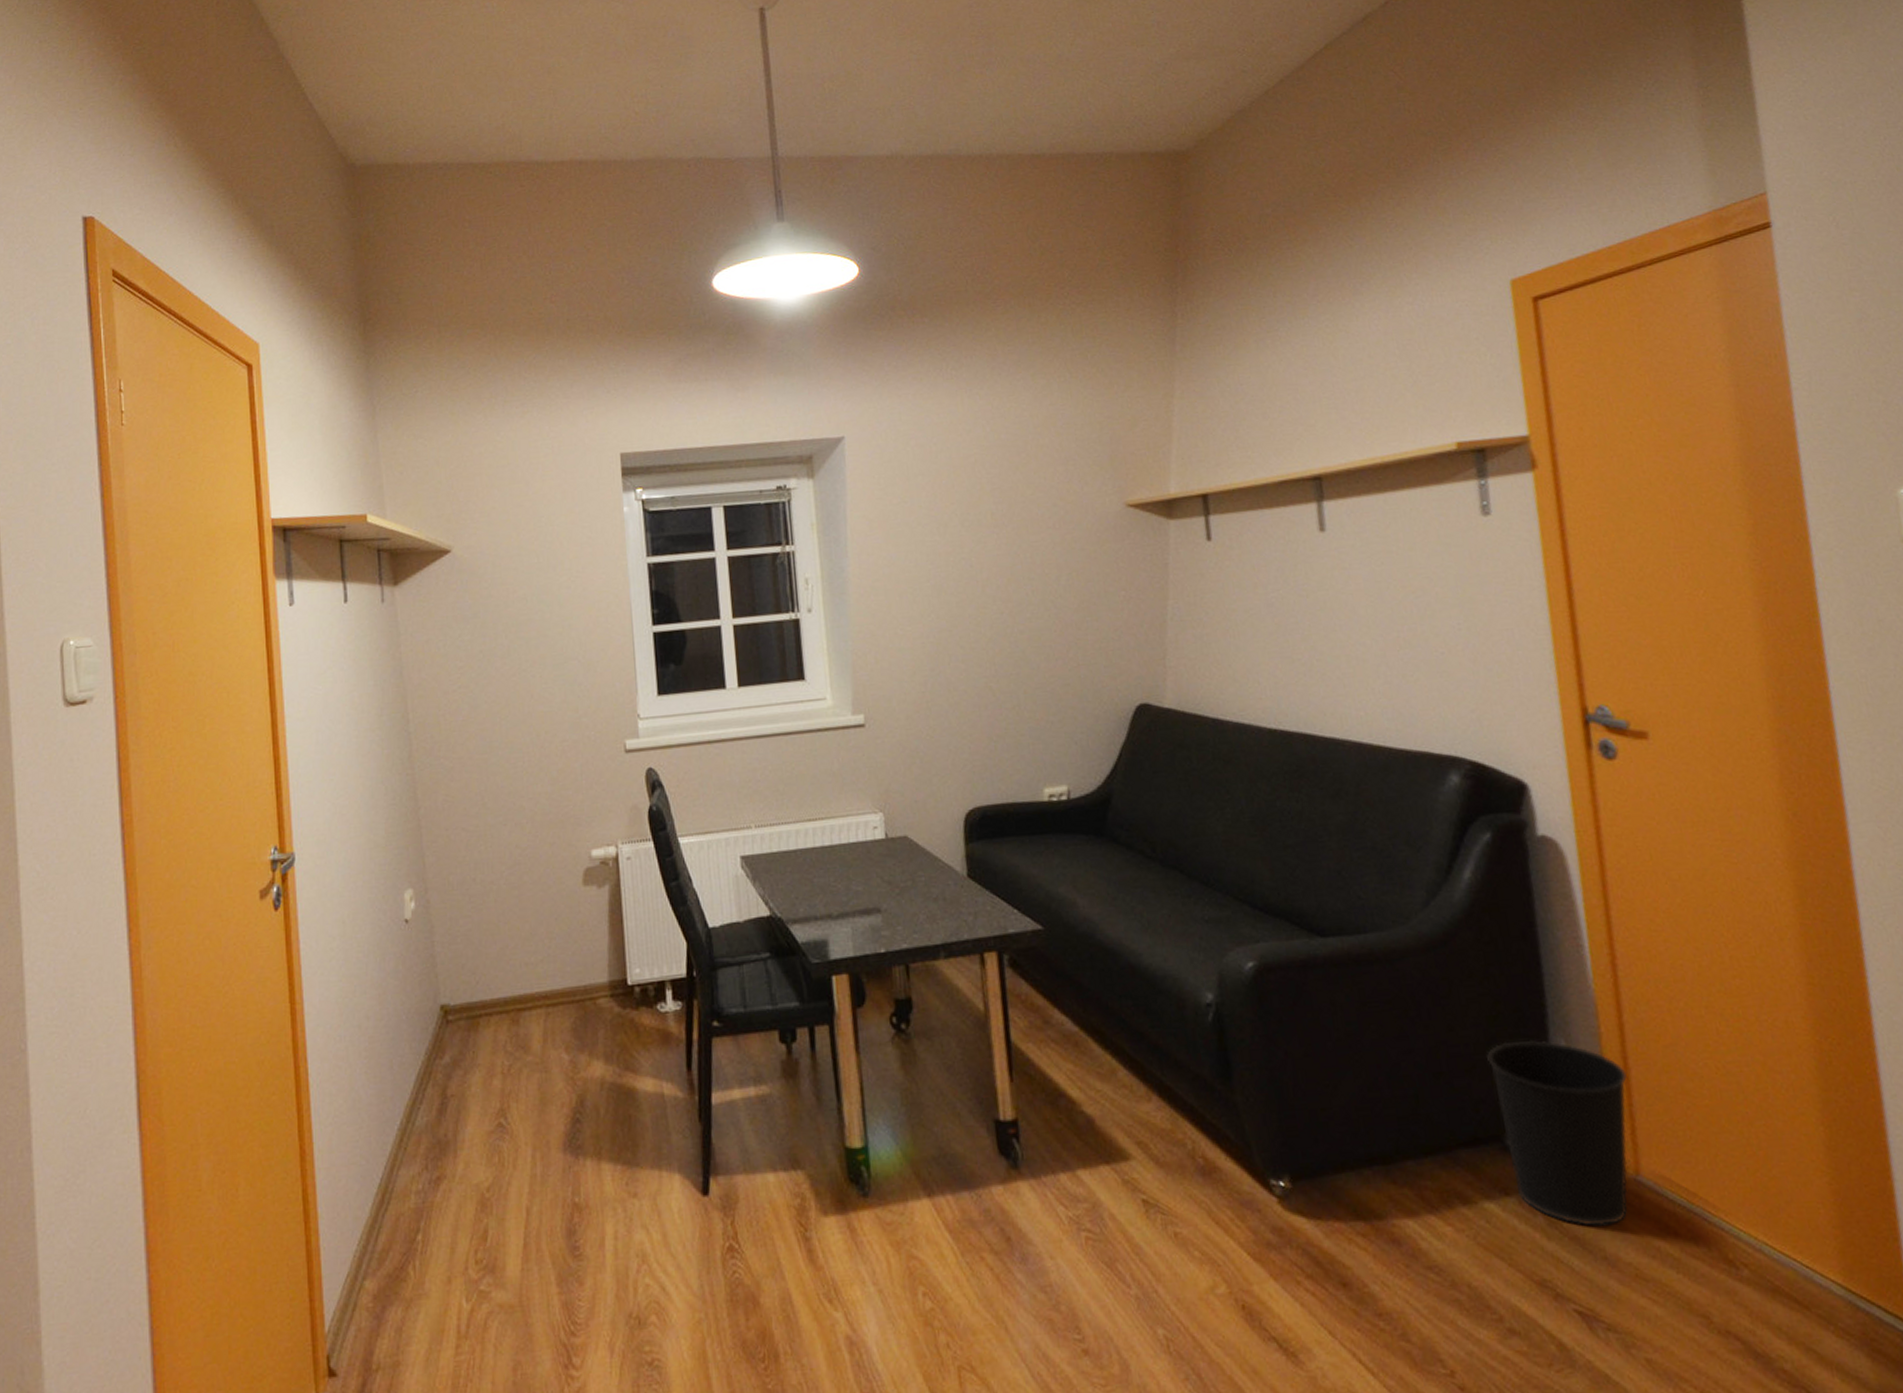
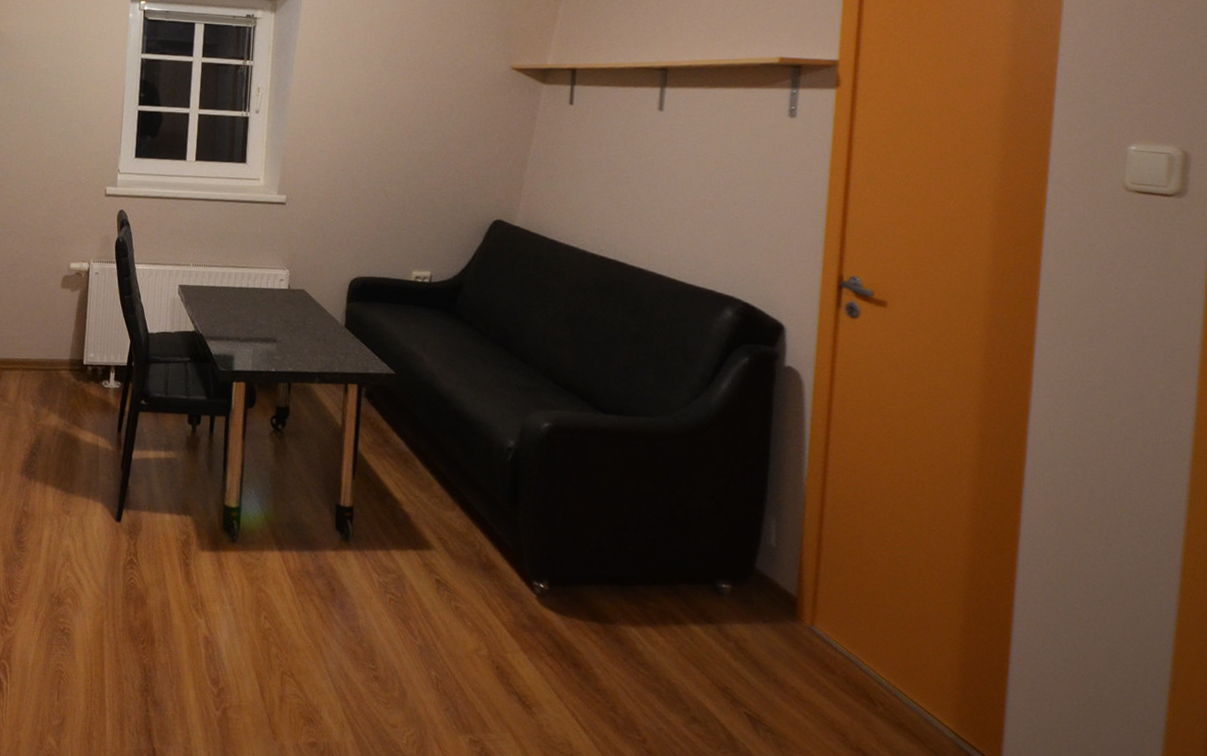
wastebasket: present [1487,1039,1629,1226] -> none [714,513,818,658]

